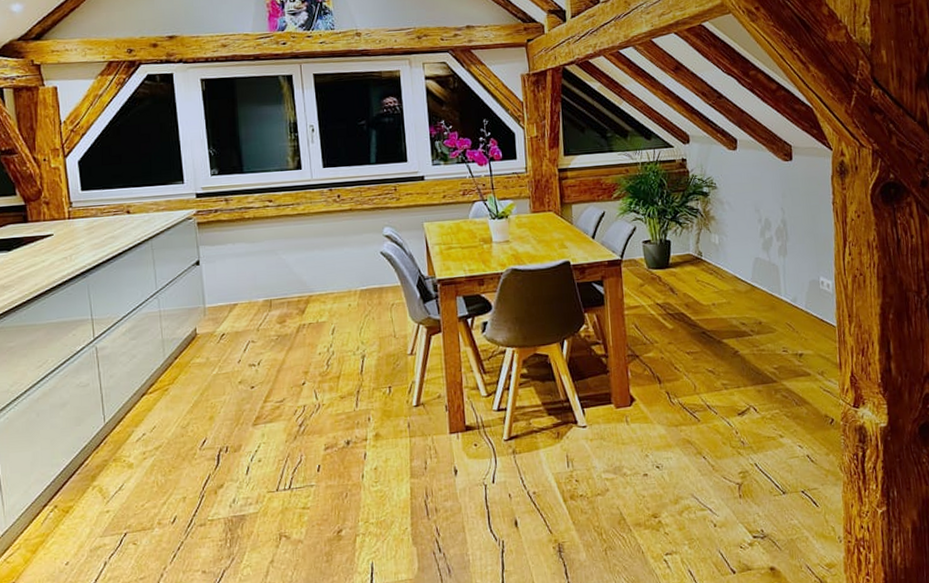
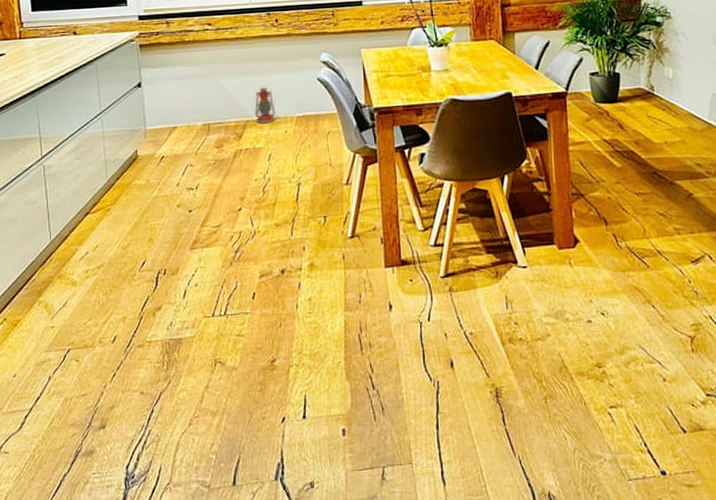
lantern: none [314,260,339,298] -> present [251,85,276,124]

